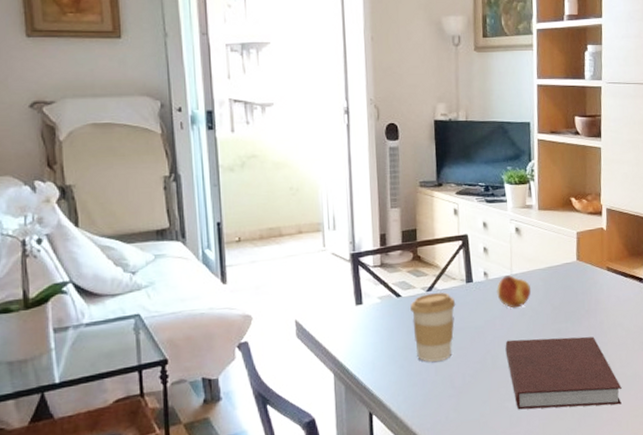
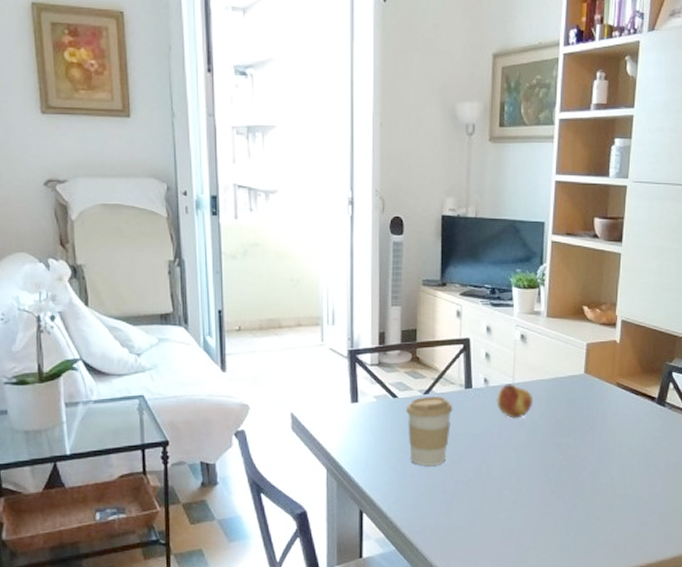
notebook: present [505,336,622,410] -> none [501,450,623,527]

